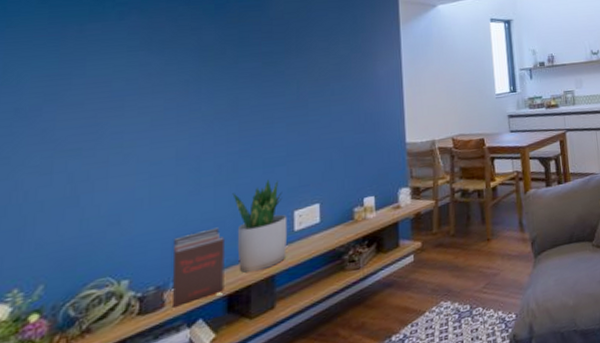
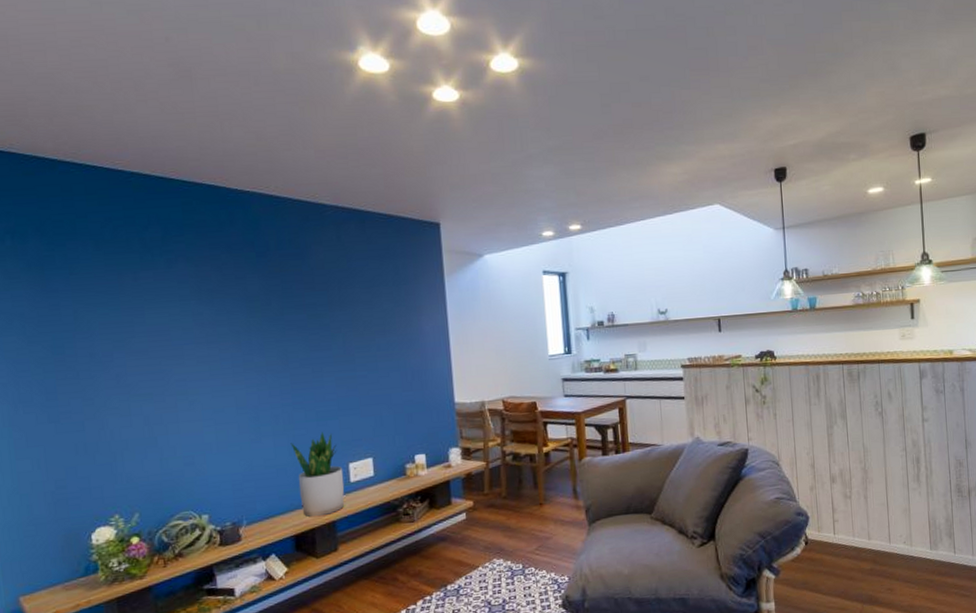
books: present [173,227,224,307] -> none [243,474,292,542]

